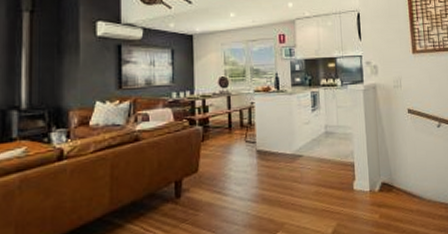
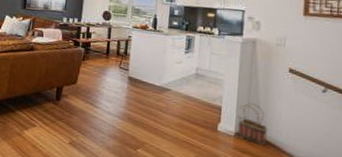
basket: none [368,152,399,194] -> present [233,103,268,145]

